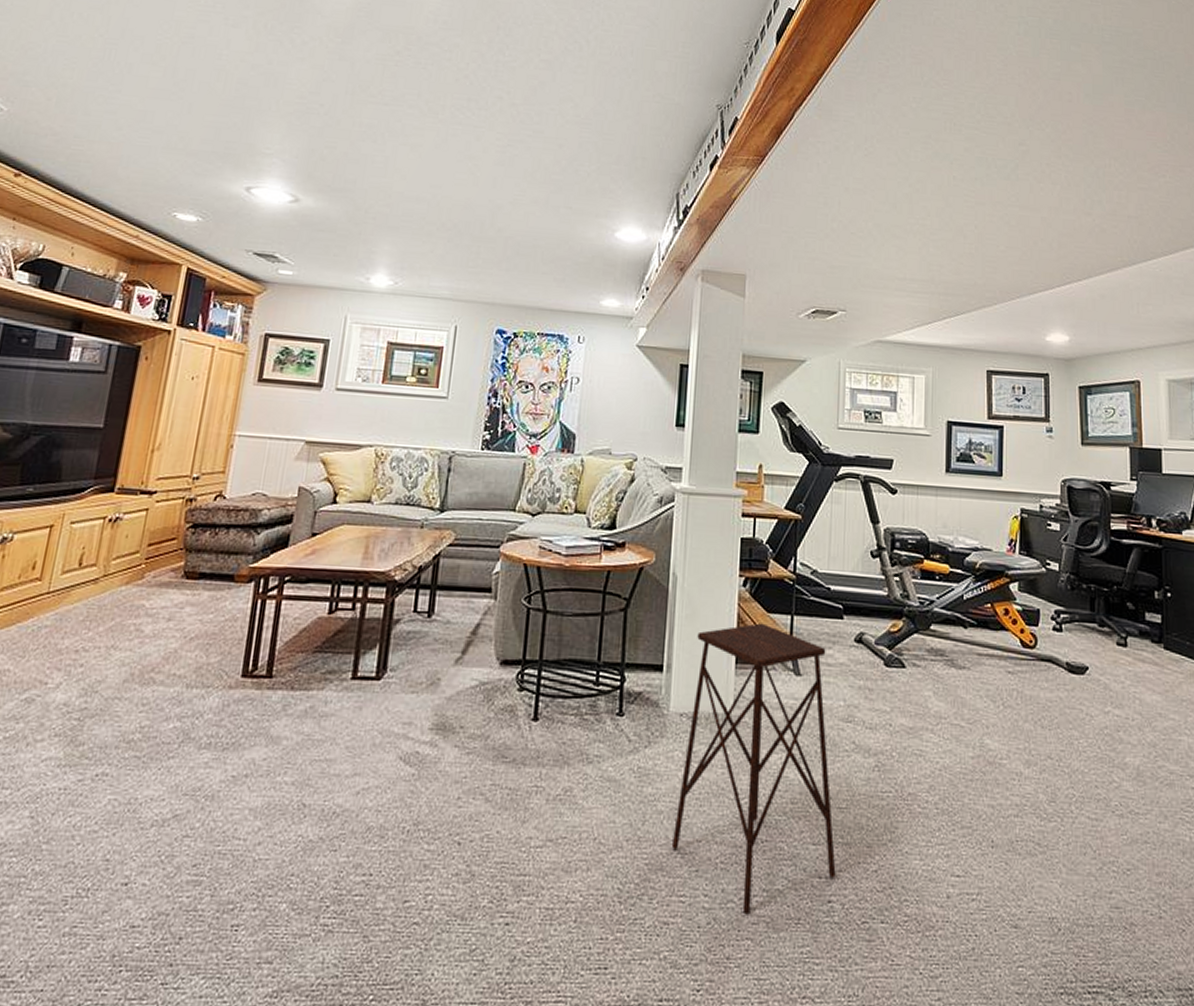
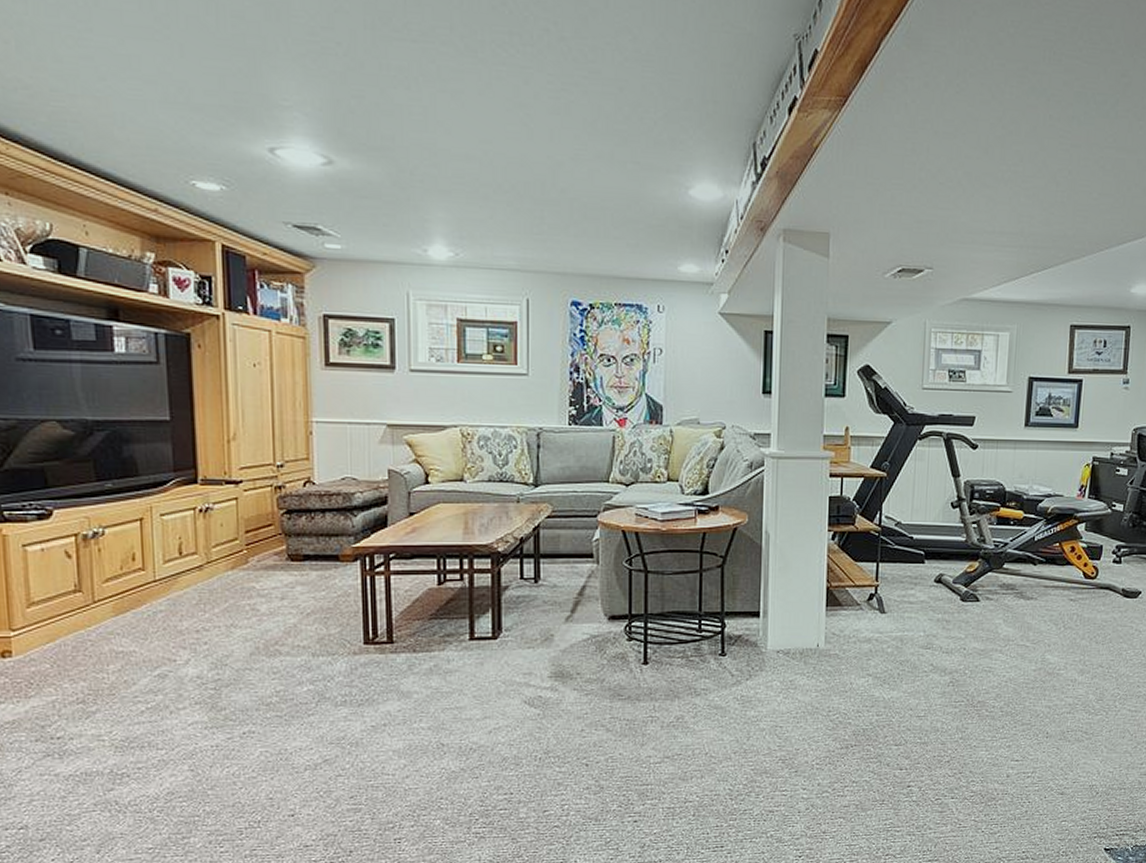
side table: present [671,623,836,915] -> none [773,571,915,801]

